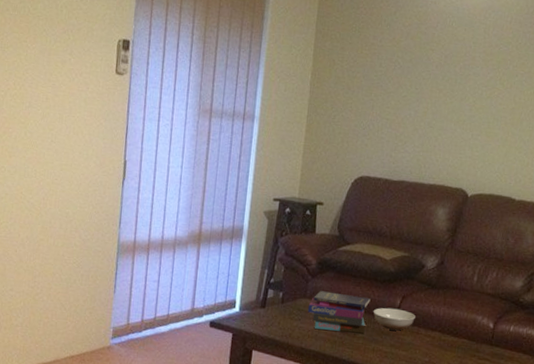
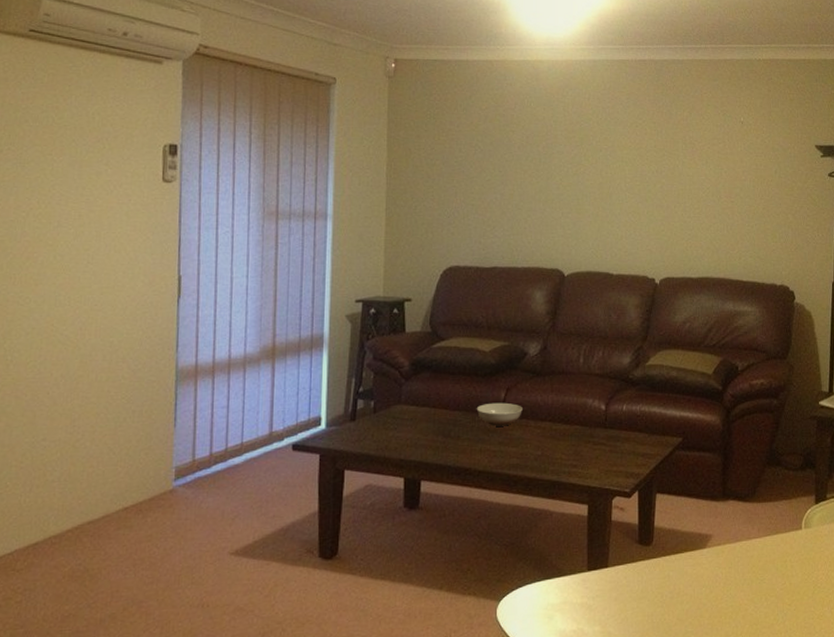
books: present [307,291,371,334] -> none [404,393,472,436]

